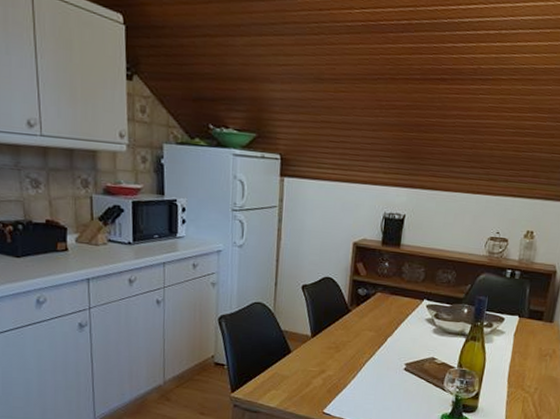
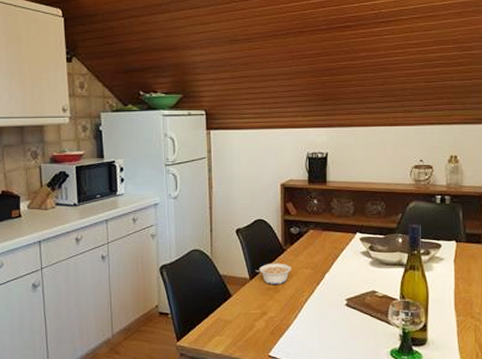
legume: none [318,322,355,345] -> present [255,263,291,284]

